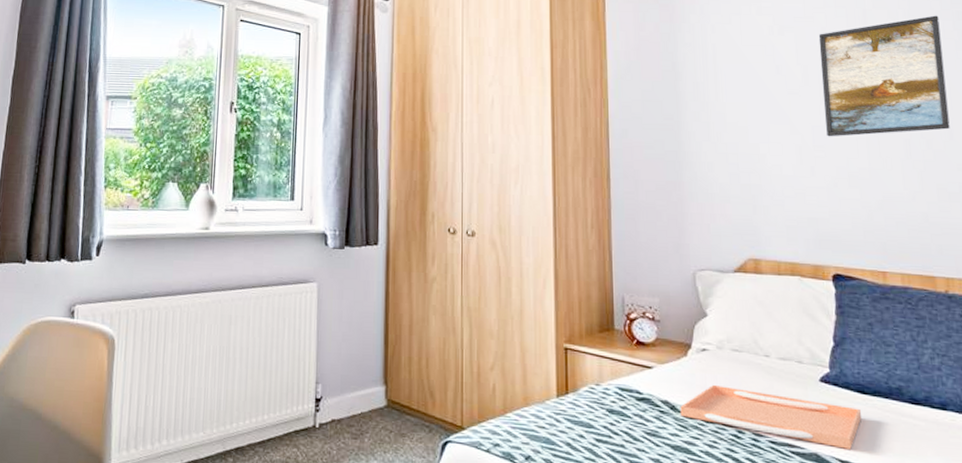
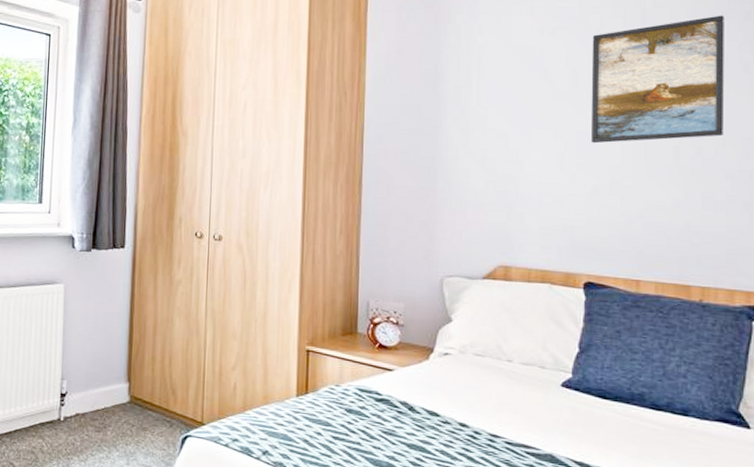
serving tray: present [680,384,861,449] -> none [418,387,600,451]

